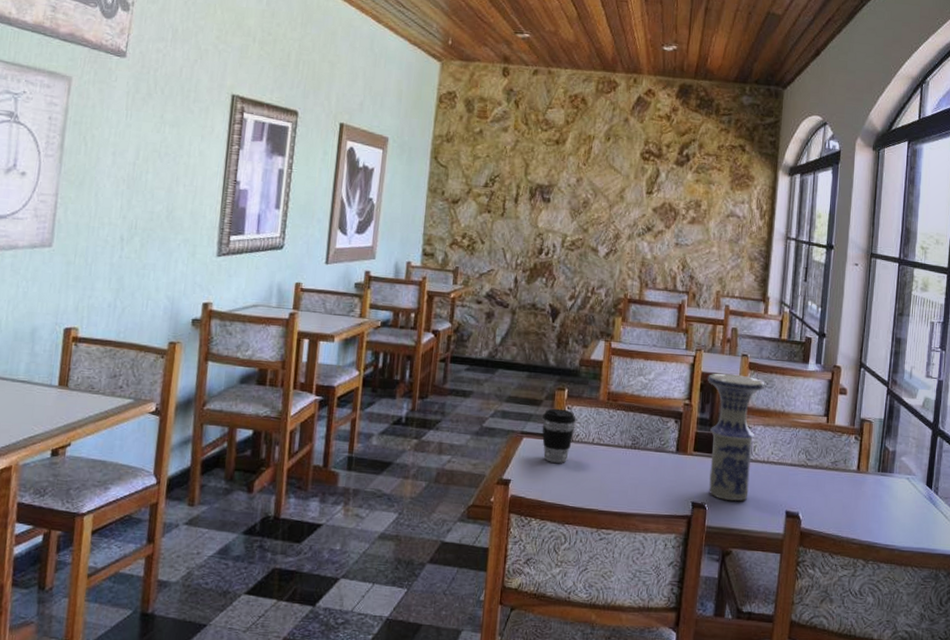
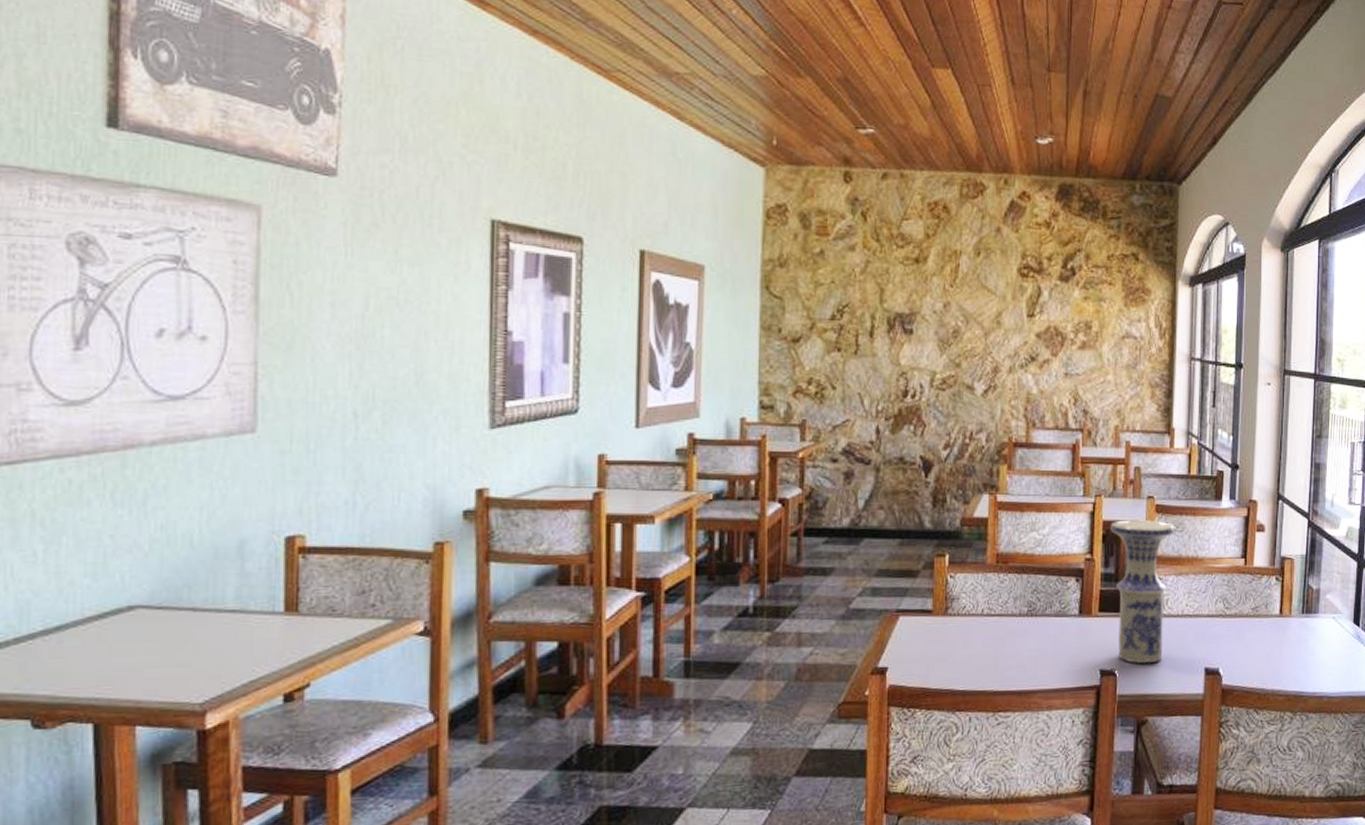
coffee cup: present [542,408,576,463] -> none [921,578,961,642]

